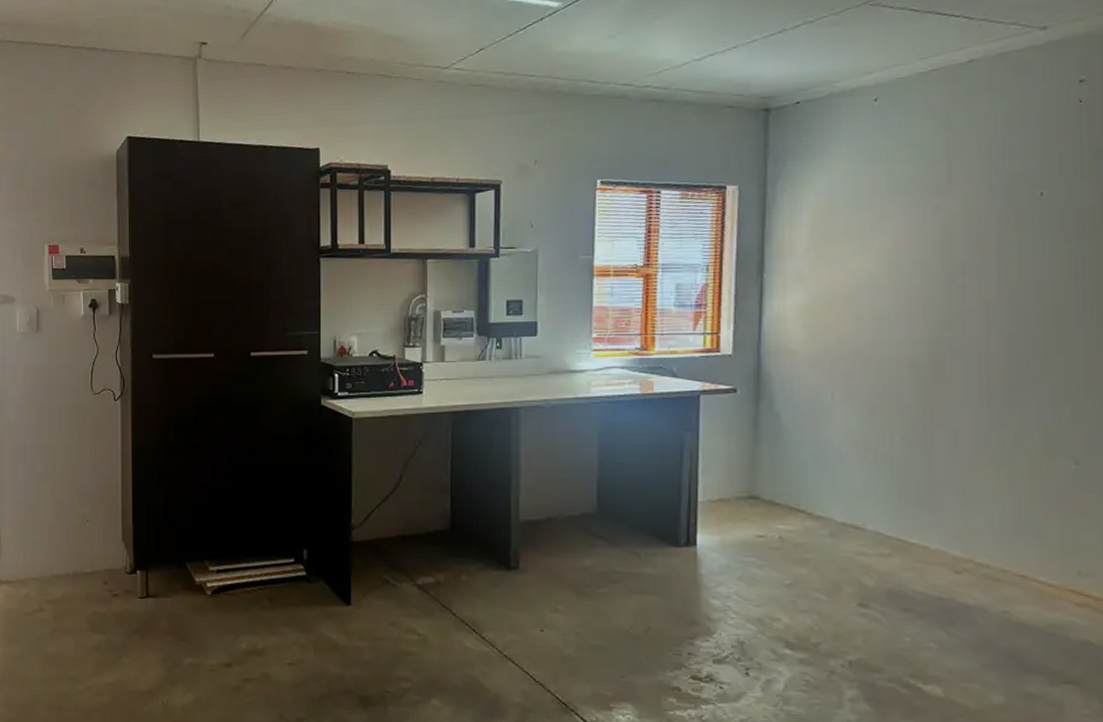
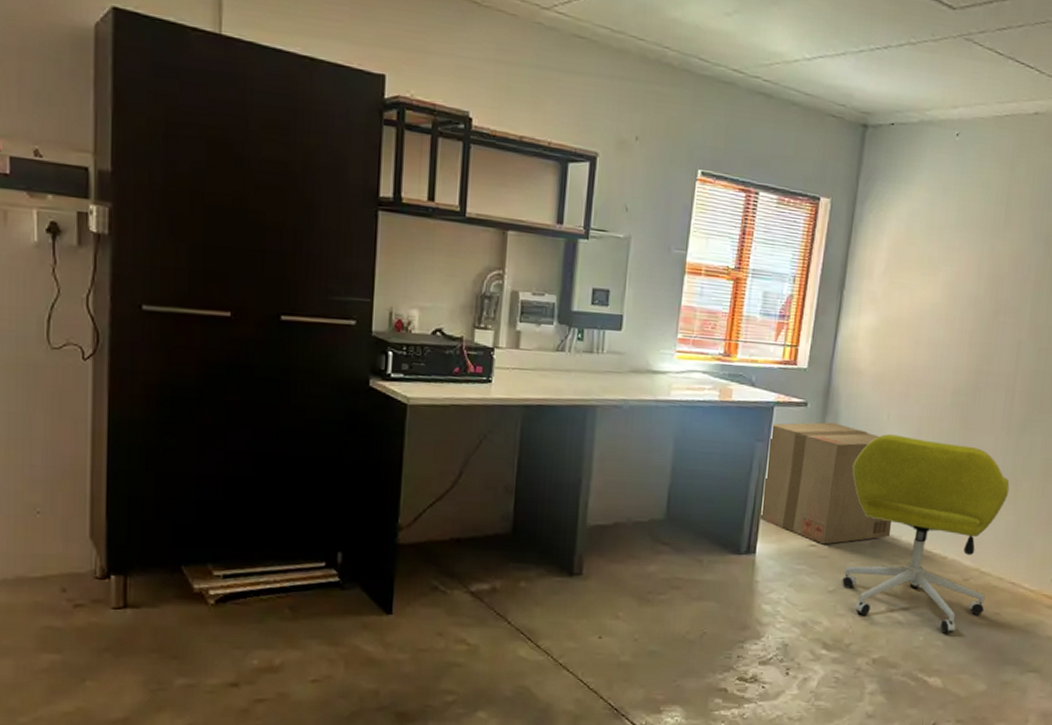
cardboard box: none [695,406,853,535] -> present [758,422,892,545]
office chair: none [796,415,1000,635] -> present [841,434,1010,634]

